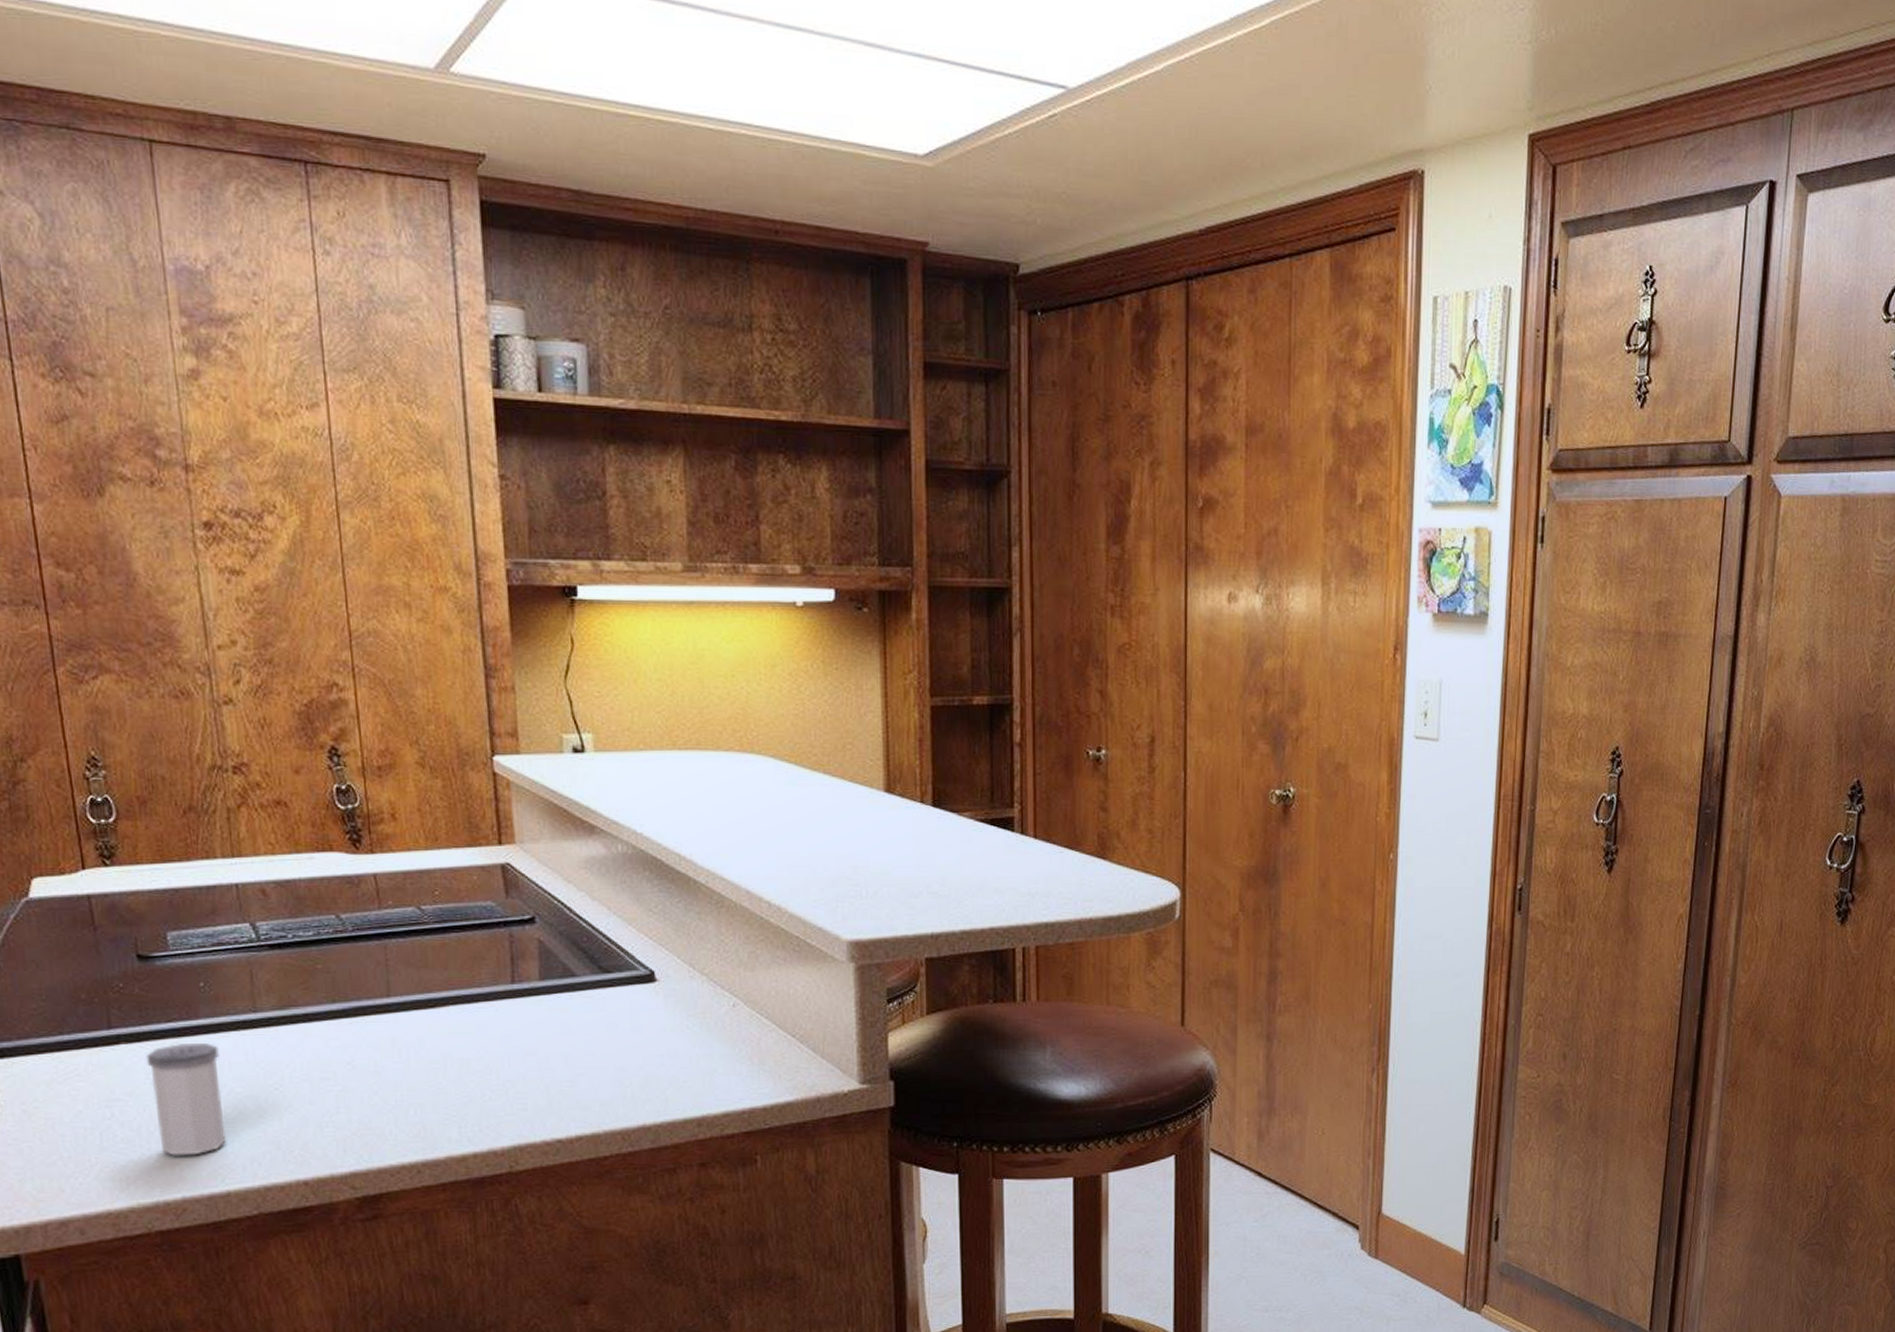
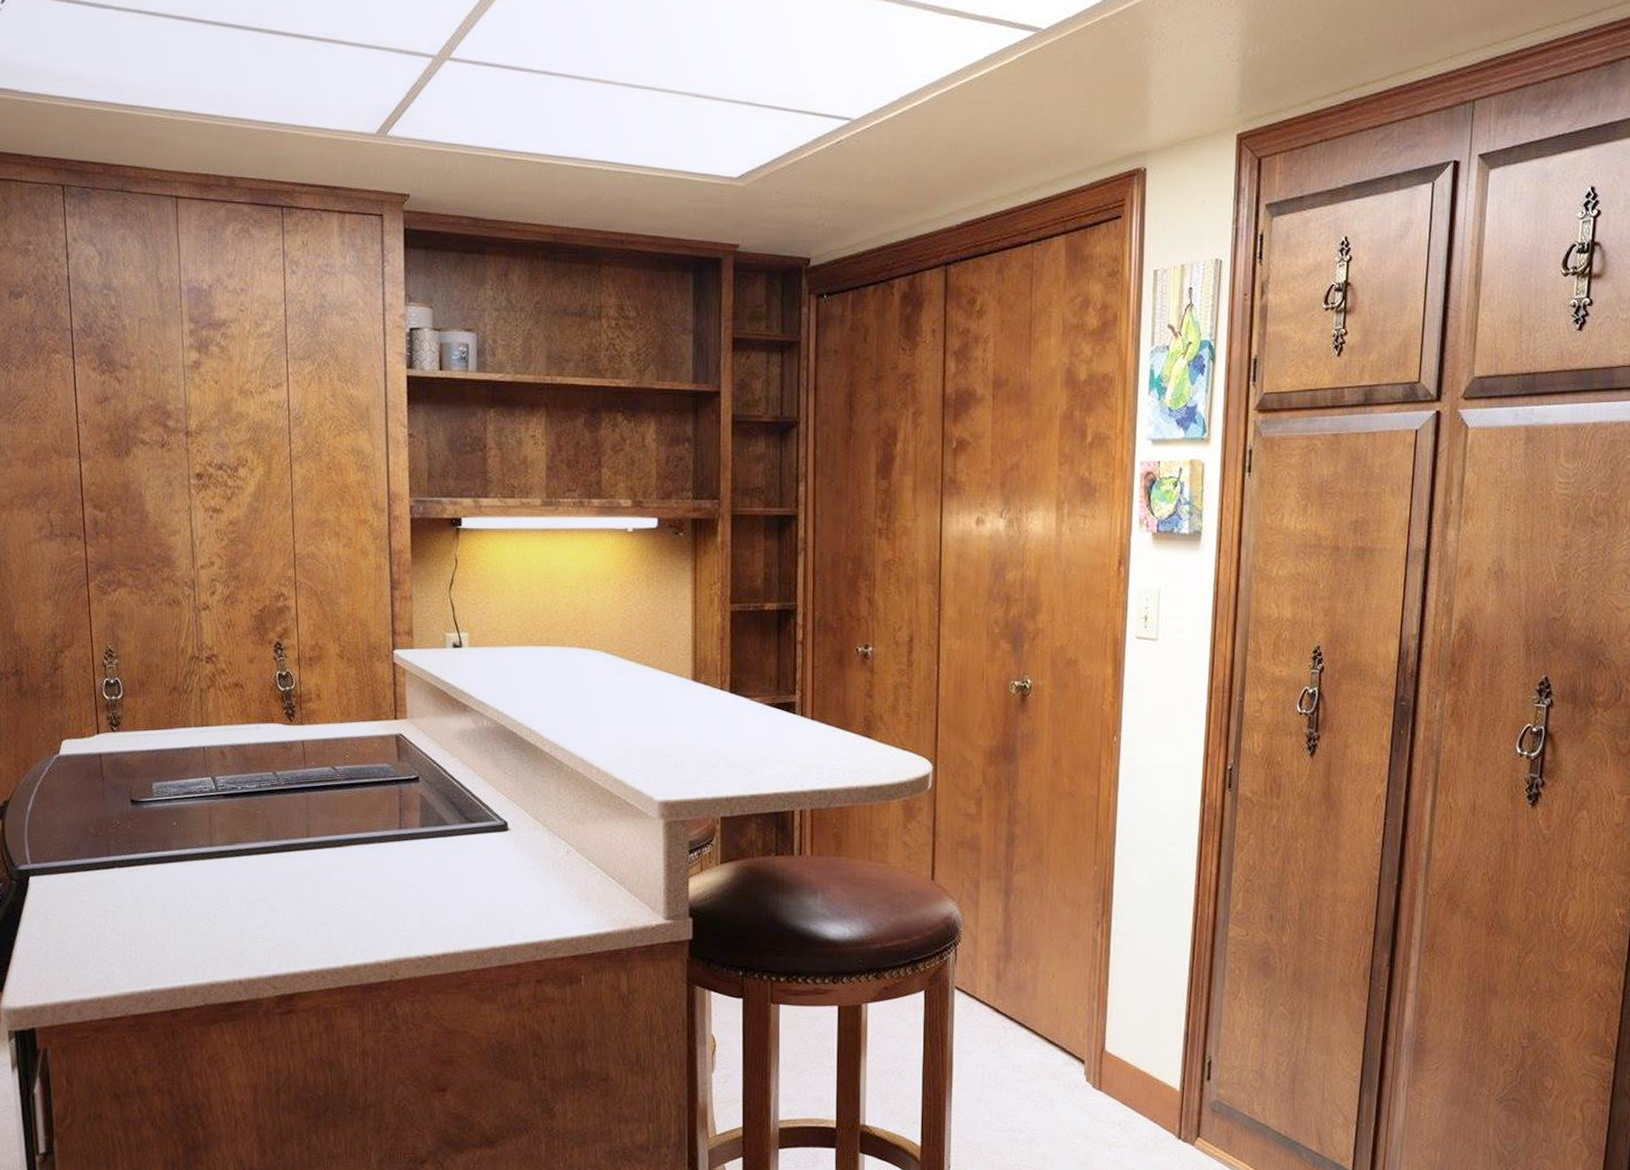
salt shaker: present [146,1043,226,1156] -> none [132,869,185,957]

